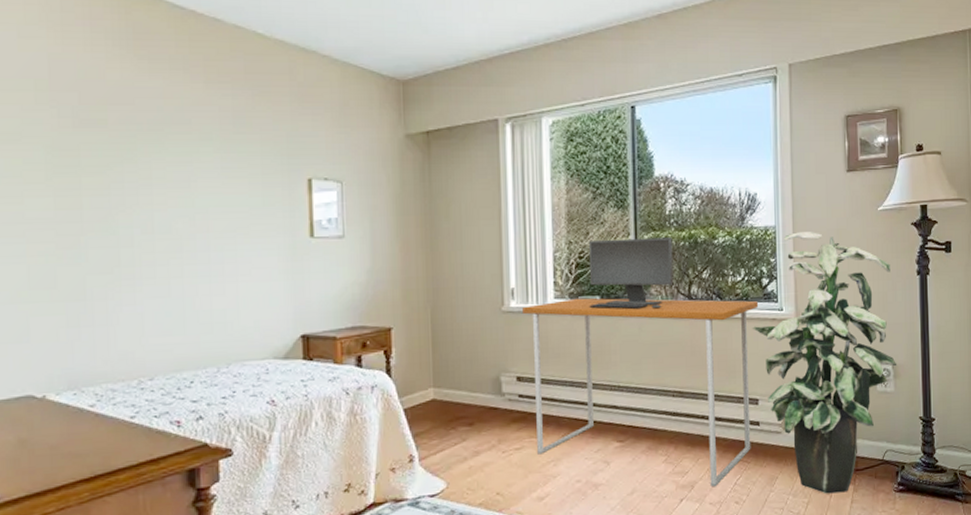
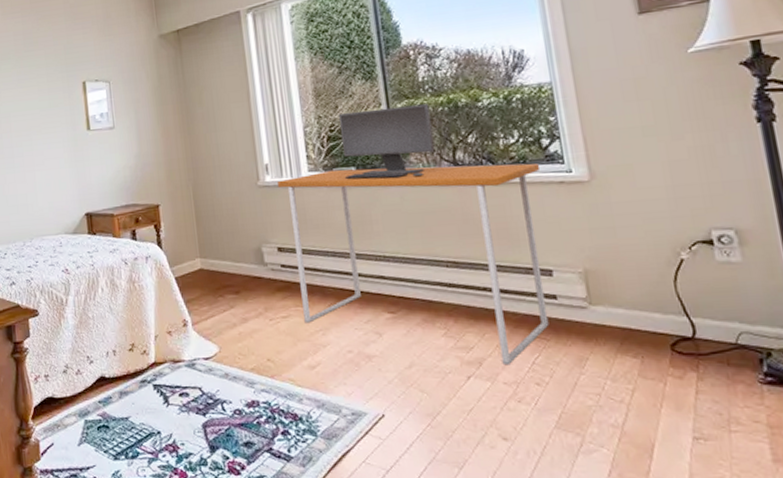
indoor plant: present [752,232,897,494] -> none [534,84,742,381]

